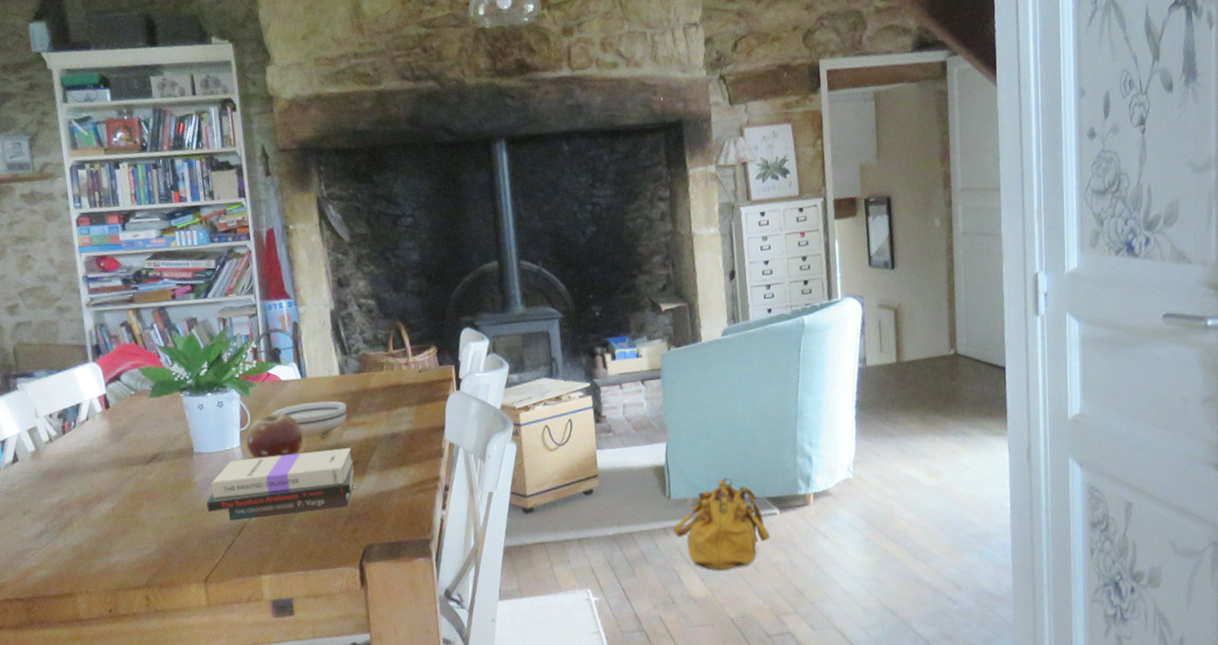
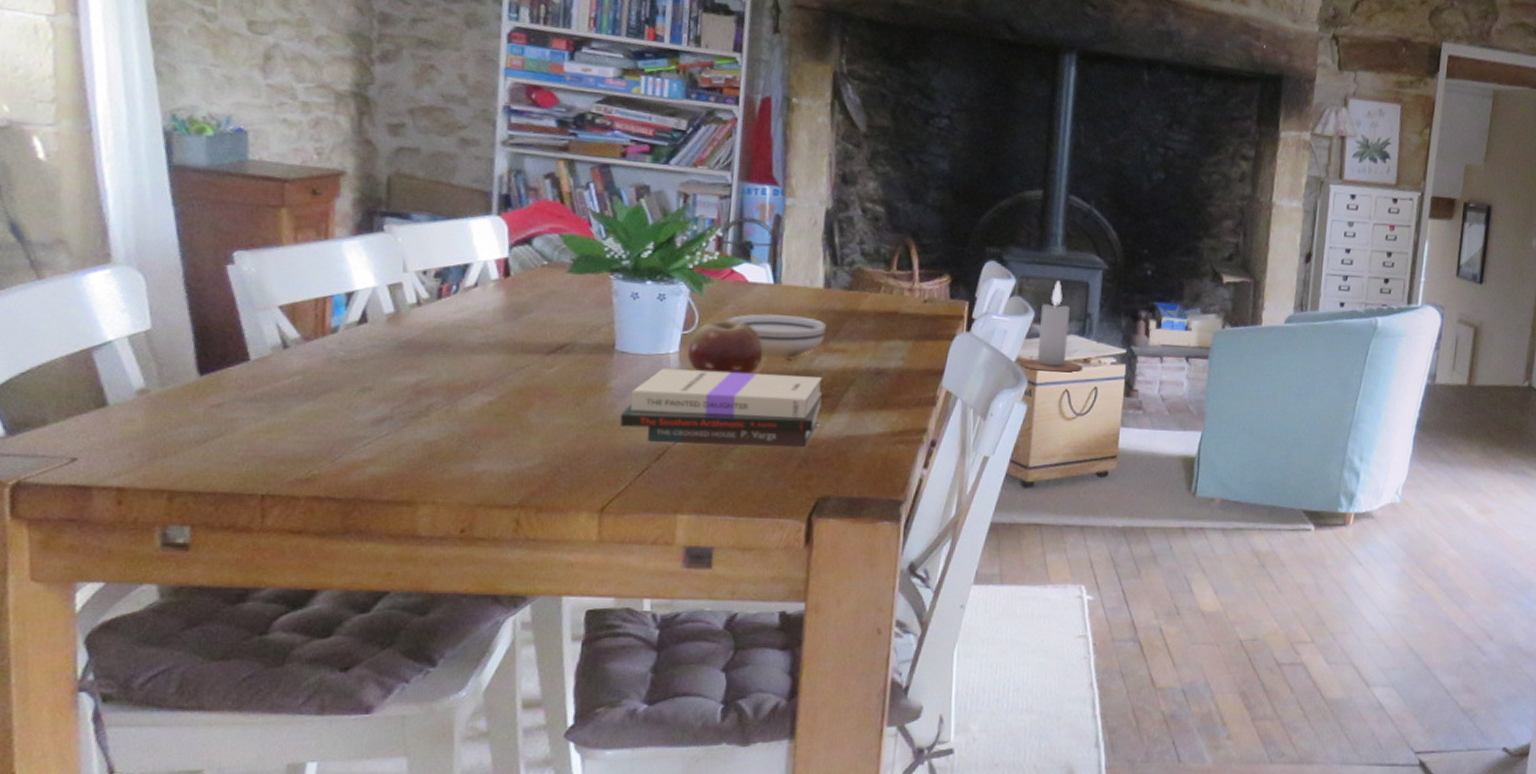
candle: none [504,334,556,414] -> present [1019,280,1083,373]
handbag: present [673,478,771,570] -> none [1192,482,1300,584]

